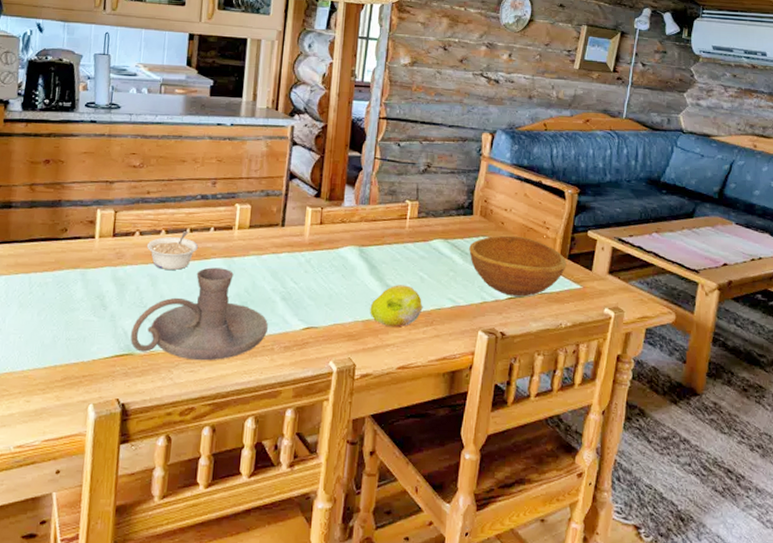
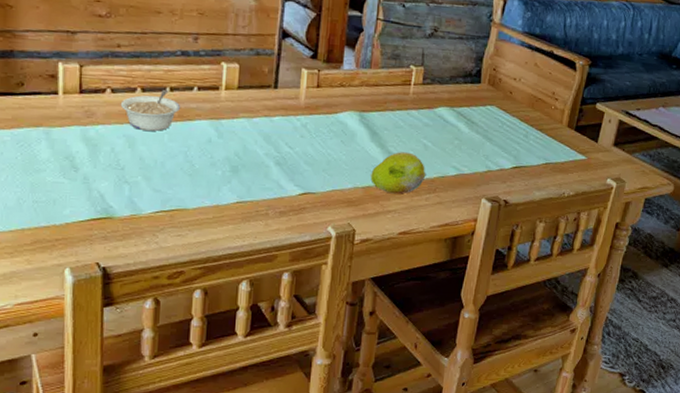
candle holder: present [130,267,268,361] -> none [108,129,261,225]
wooden bowl: present [469,235,567,297] -> none [475,105,573,167]

